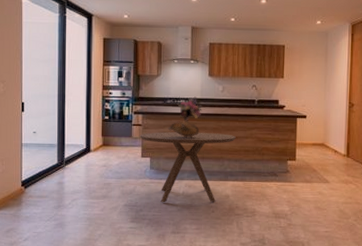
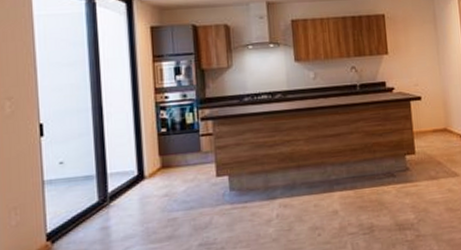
dining table: present [139,132,236,203] -> none [211,131,338,234]
bouquet: present [167,96,202,138] -> none [248,89,291,143]

